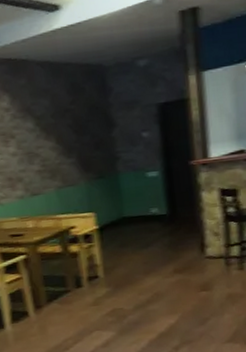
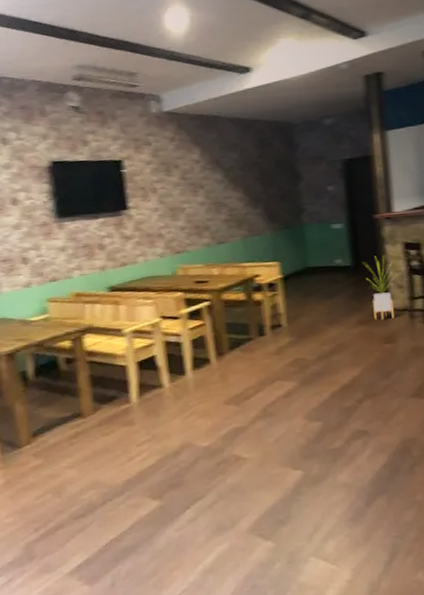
house plant: none [182,203,214,269] -> present [365,255,398,321]

